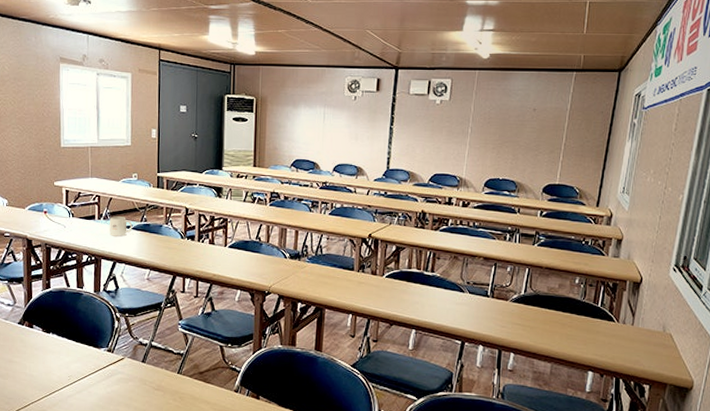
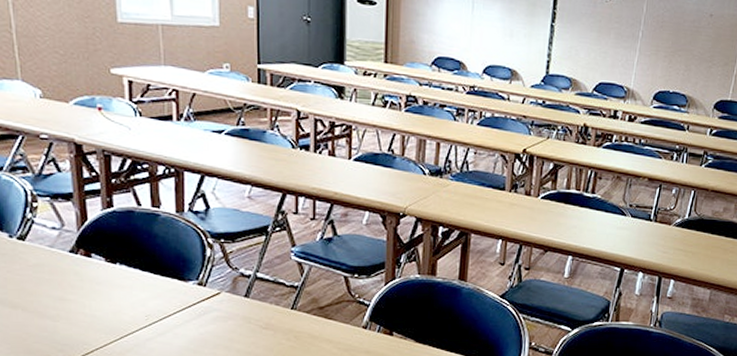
mug: present [109,216,133,237] -> none [192,117,226,144]

